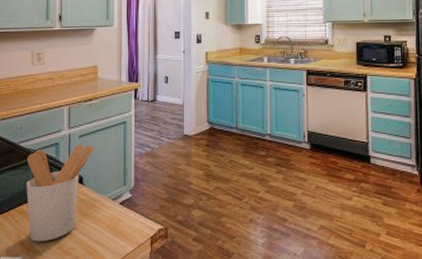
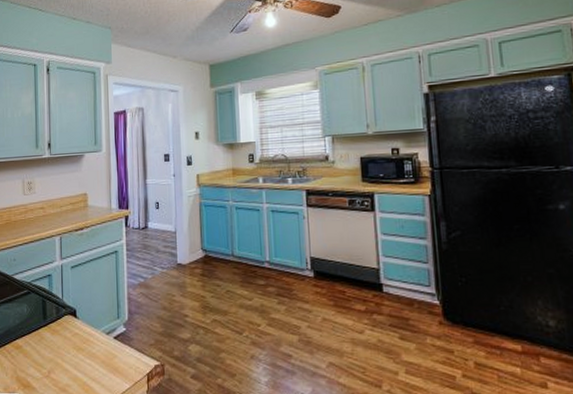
utensil holder: present [26,144,95,242] -> none [21,275,87,378]

